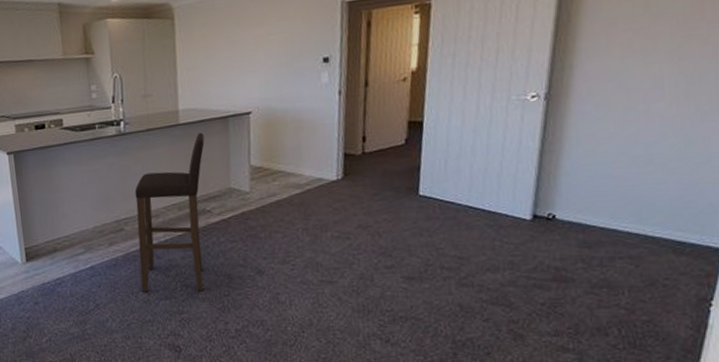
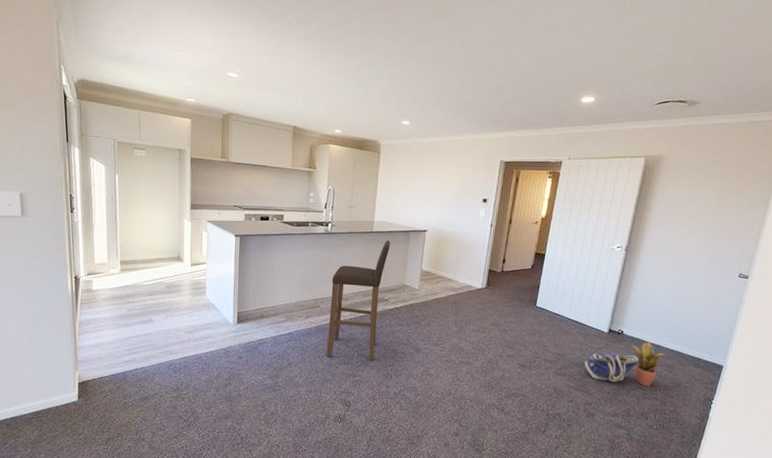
tote bag: none [501,247,585,288] -> present [585,352,639,382]
potted plant: none [572,227,628,290] -> present [632,342,666,386]

